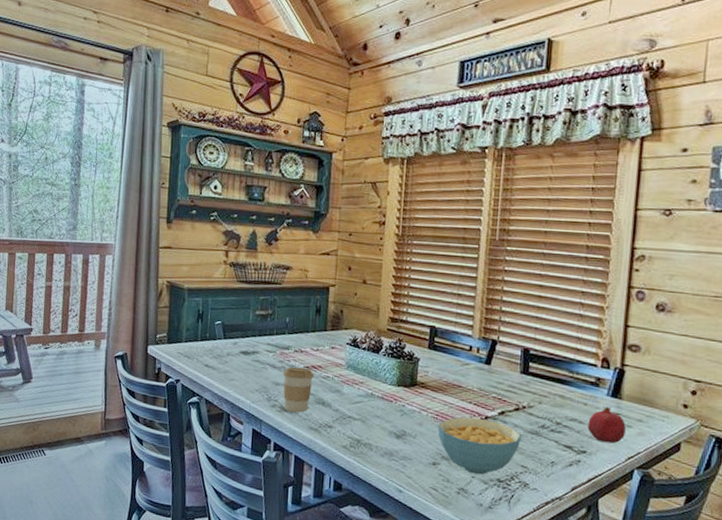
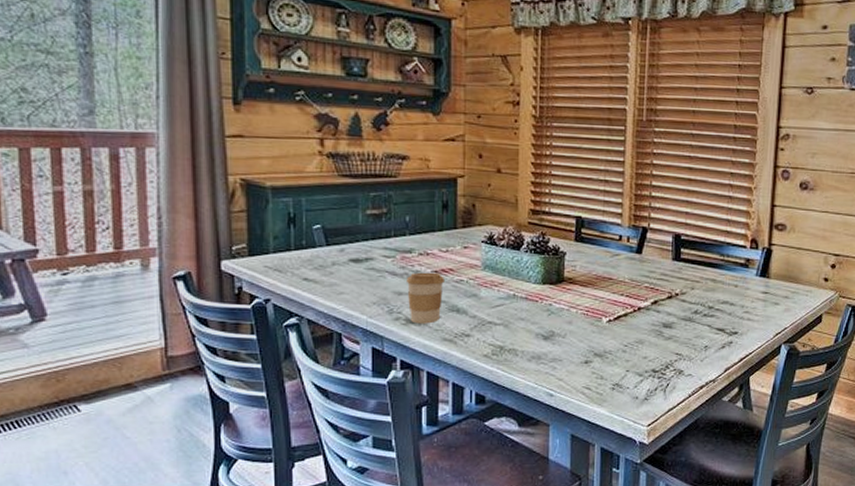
cereal bowl: present [438,417,521,475] -> none [589,310,674,368]
fruit: present [587,407,626,444] -> none [738,287,774,322]

